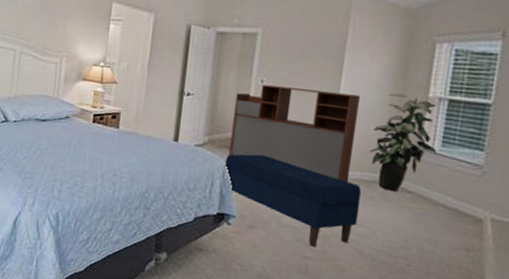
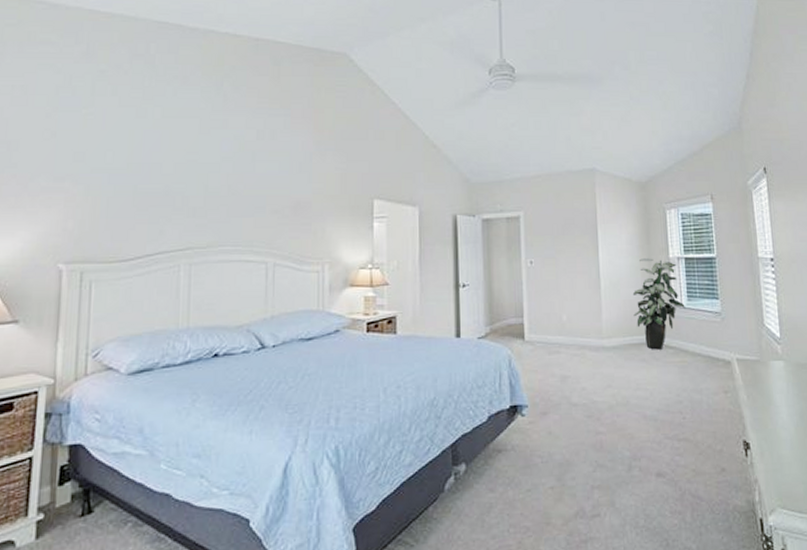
bench: present [225,154,361,247] -> none [509,336,636,421]
storage cabinet: present [229,85,361,183] -> none [510,264,622,350]

